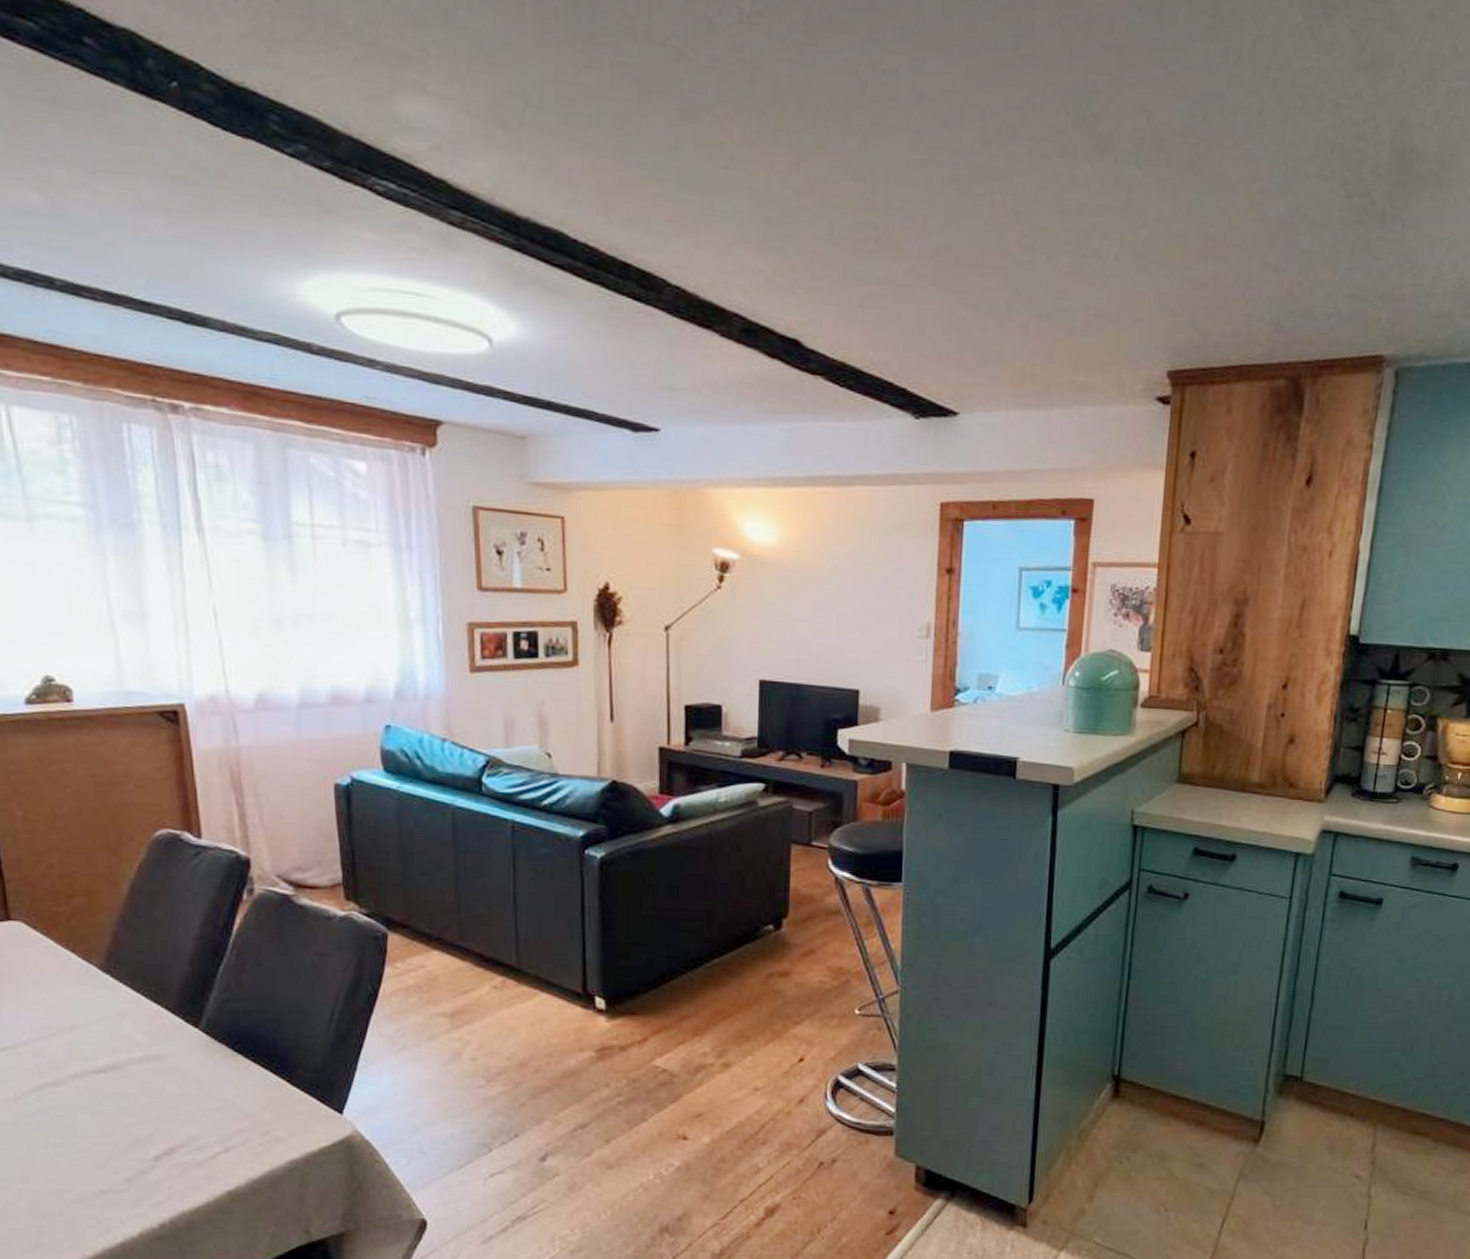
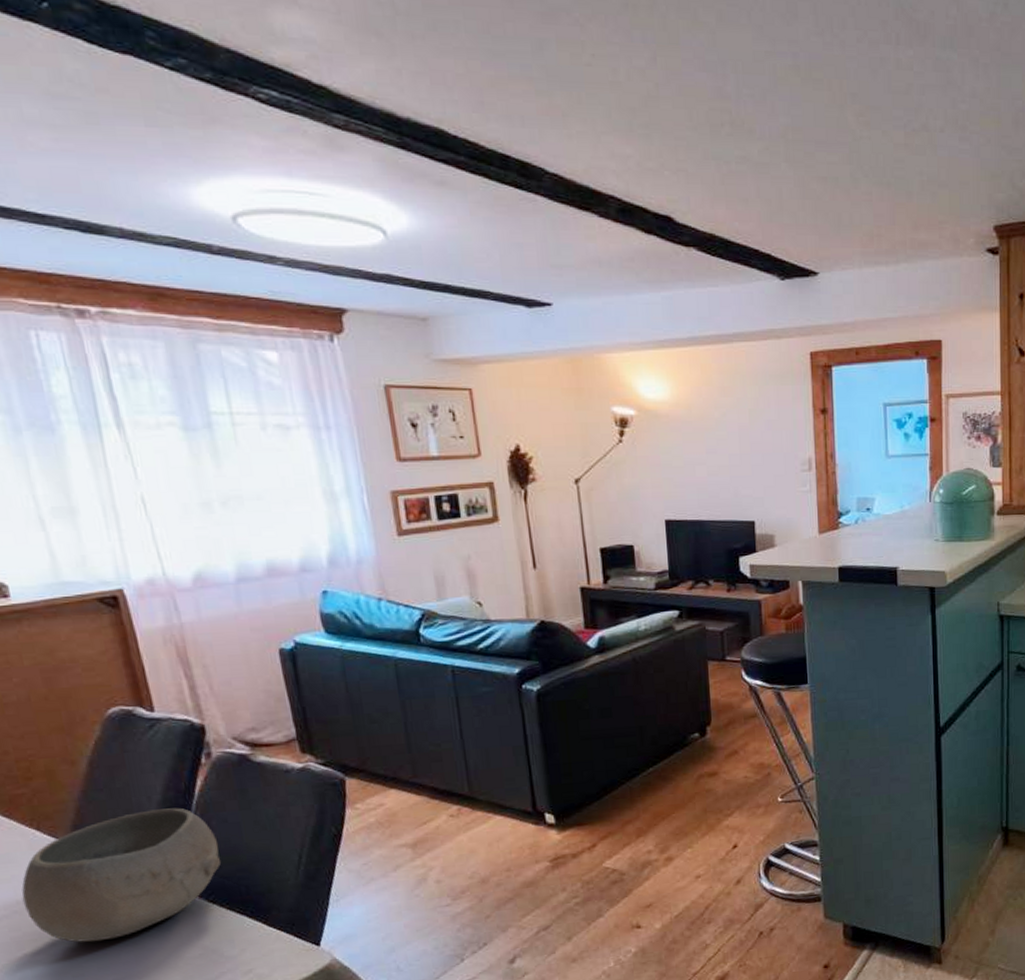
bowl: none [50,944,250,1080] -> present [21,808,221,943]

